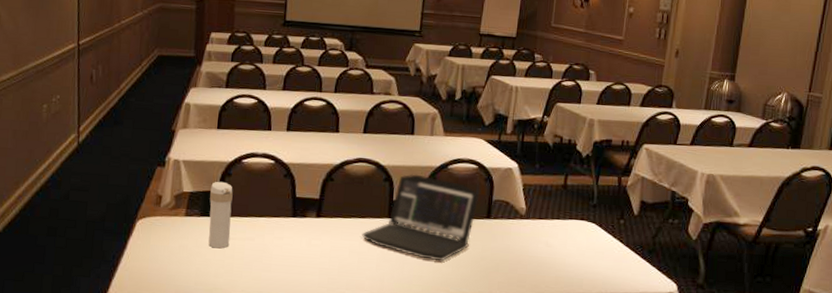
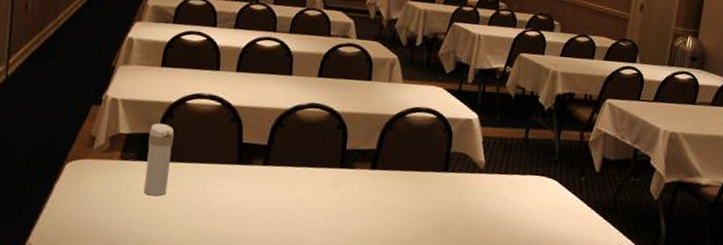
laptop: present [362,174,480,262] -> none [311,122,437,216]

